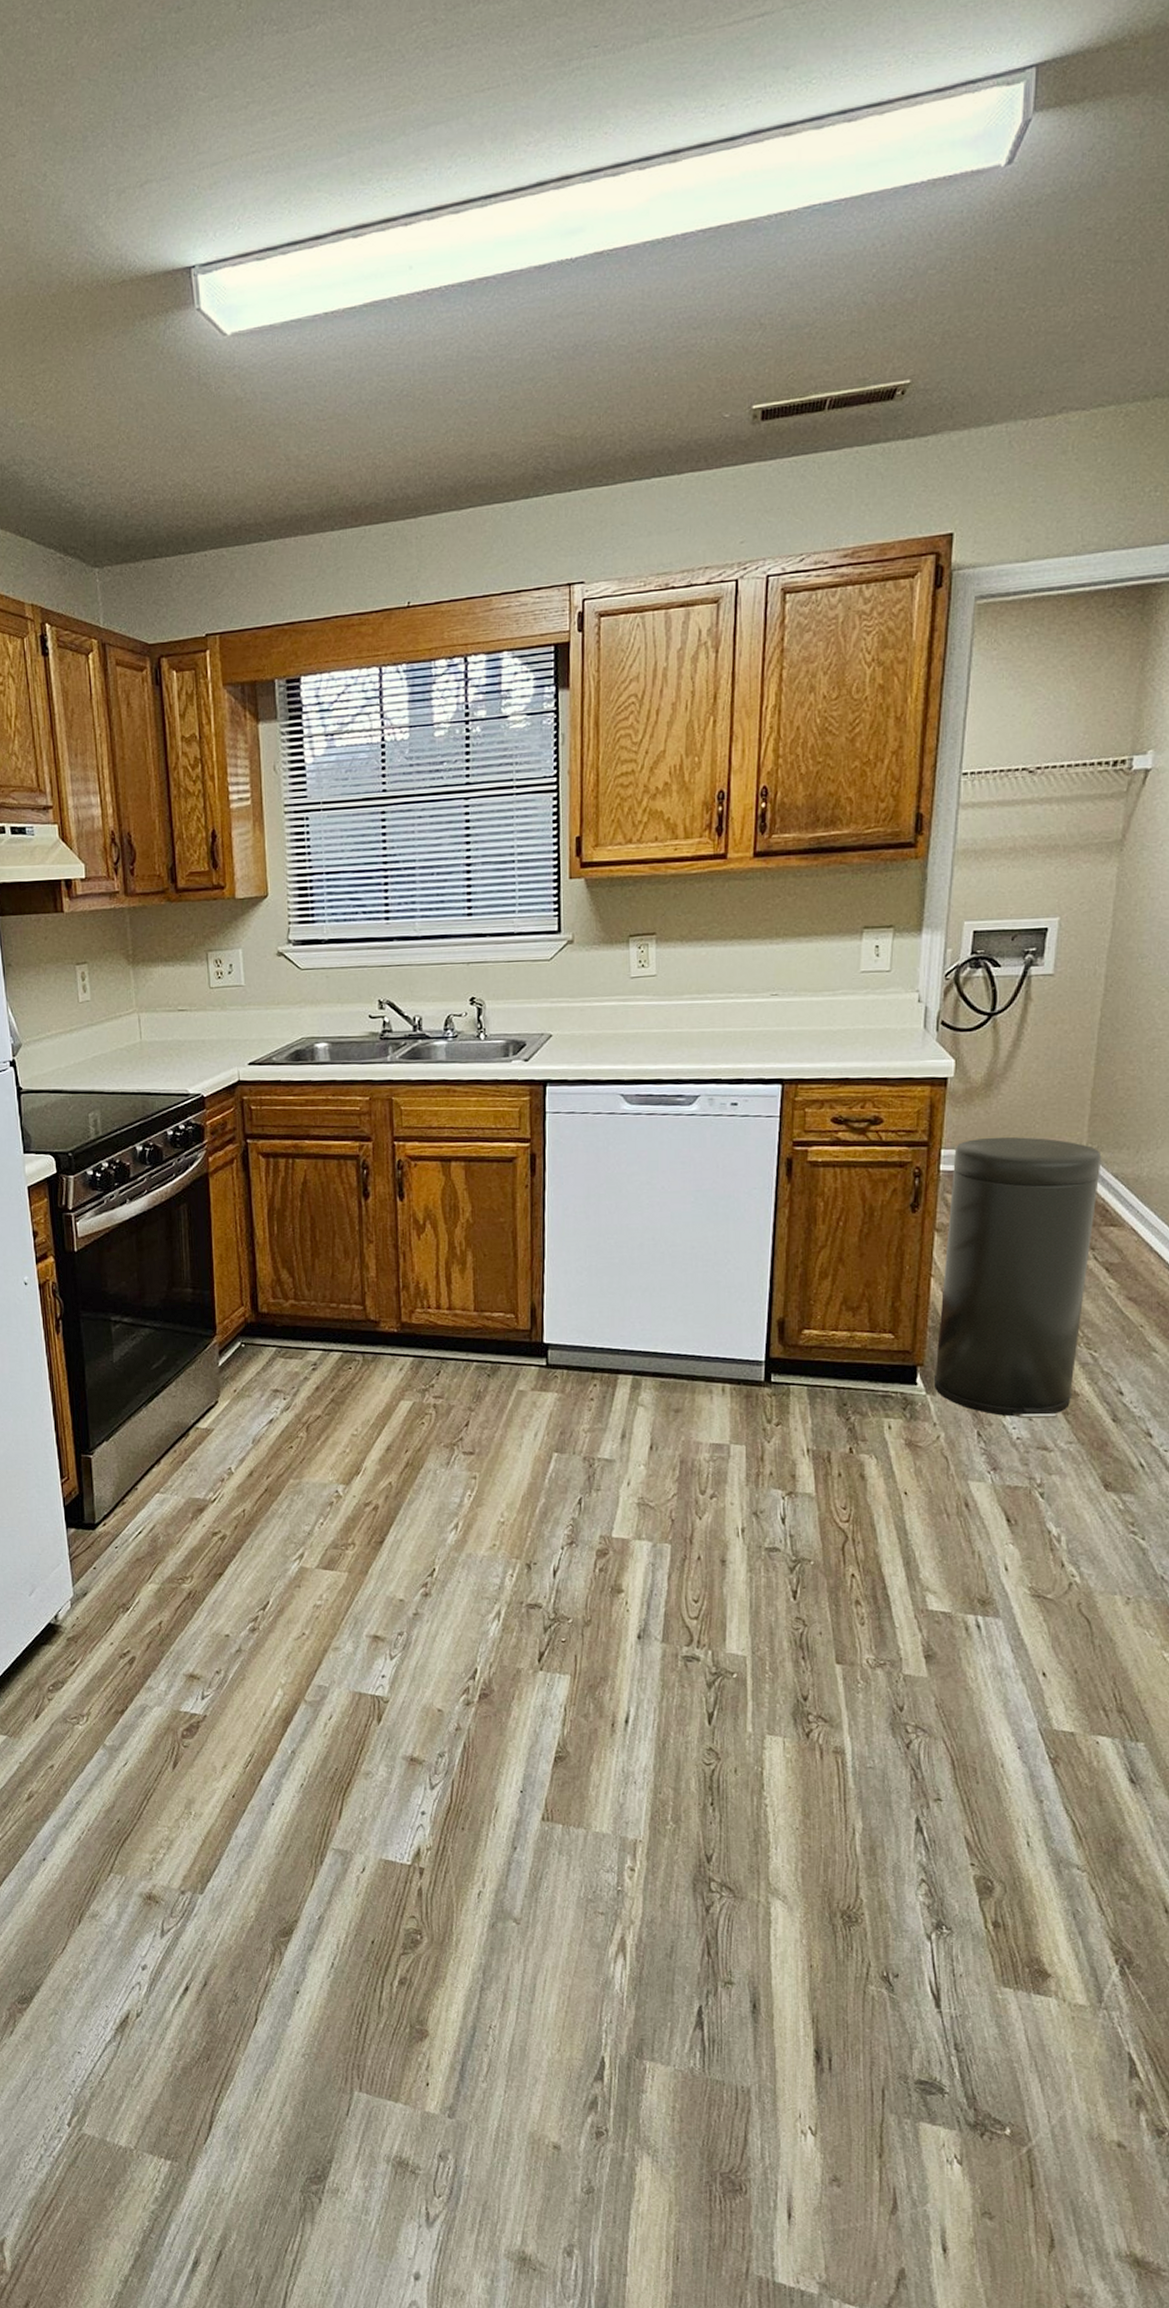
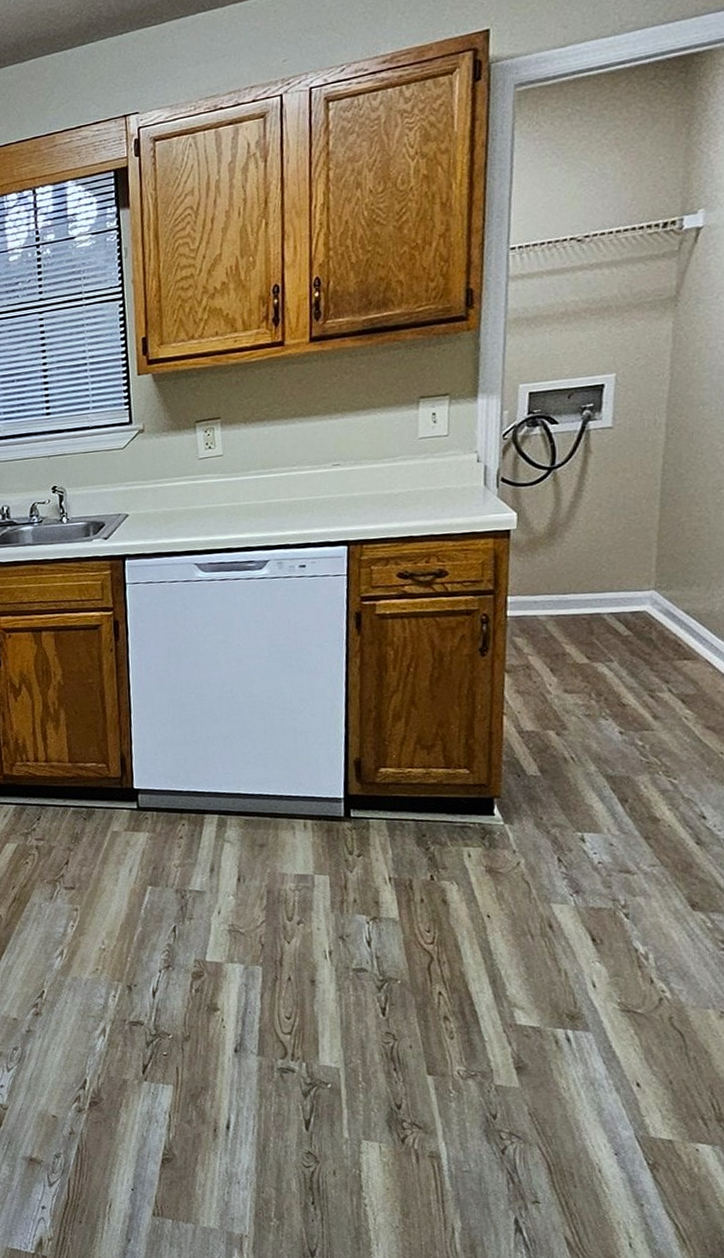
pedal bin: present [933,1137,1102,1419] -> none [511,580,672,845]

